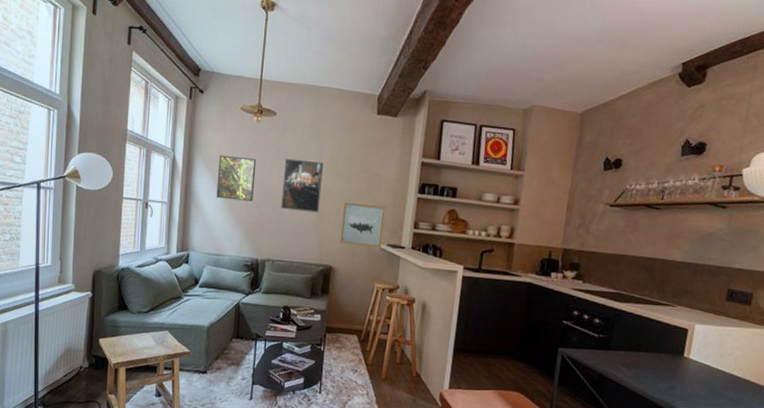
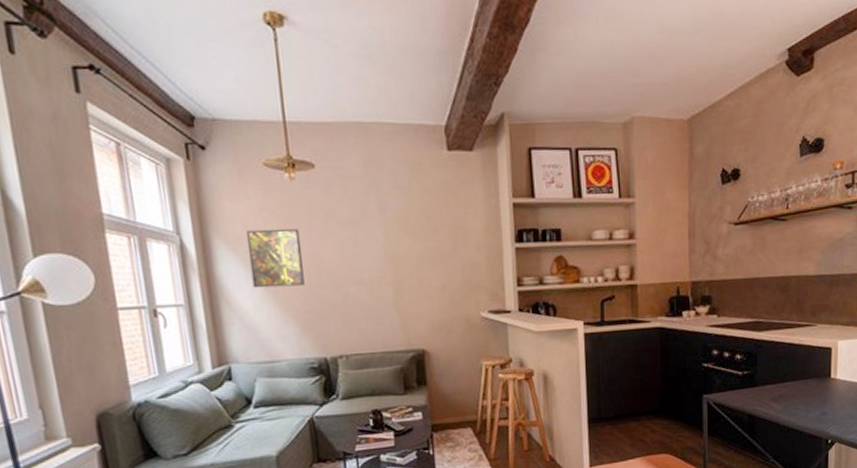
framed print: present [281,158,323,213] -> none [337,221,396,289]
wall art: present [340,202,386,248] -> none [426,265,481,319]

